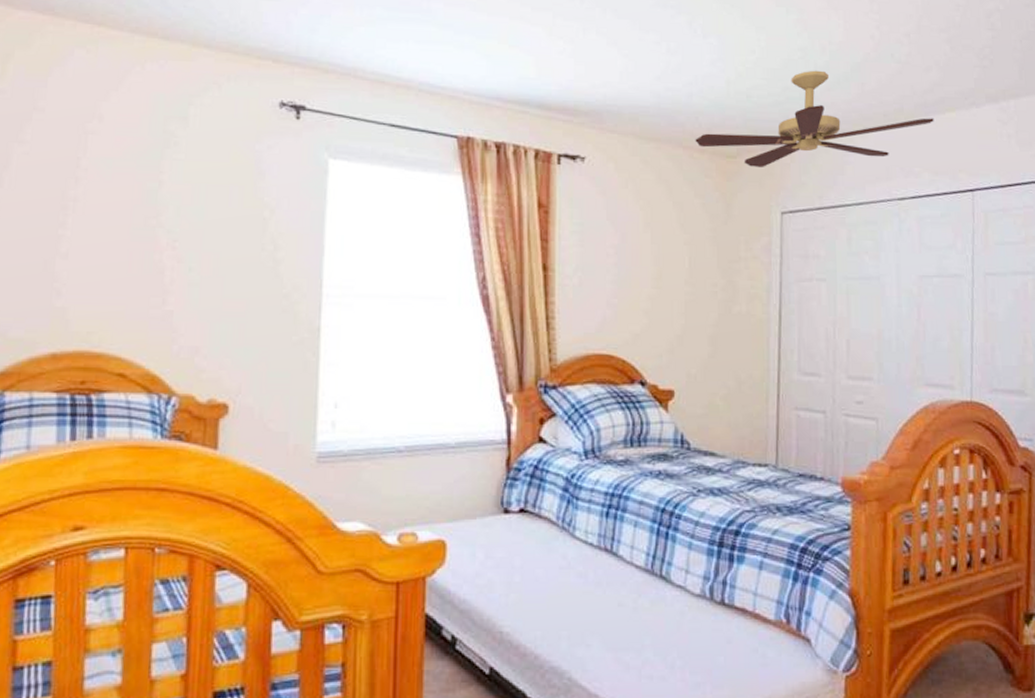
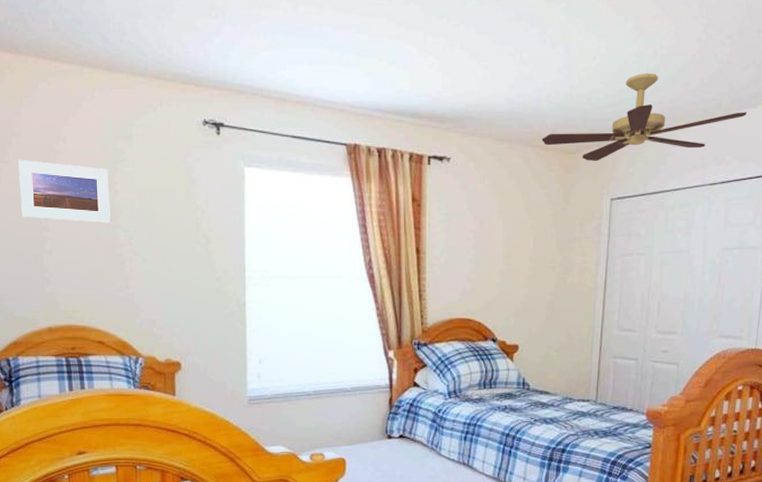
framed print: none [33,140,153,222] -> present [18,160,110,224]

